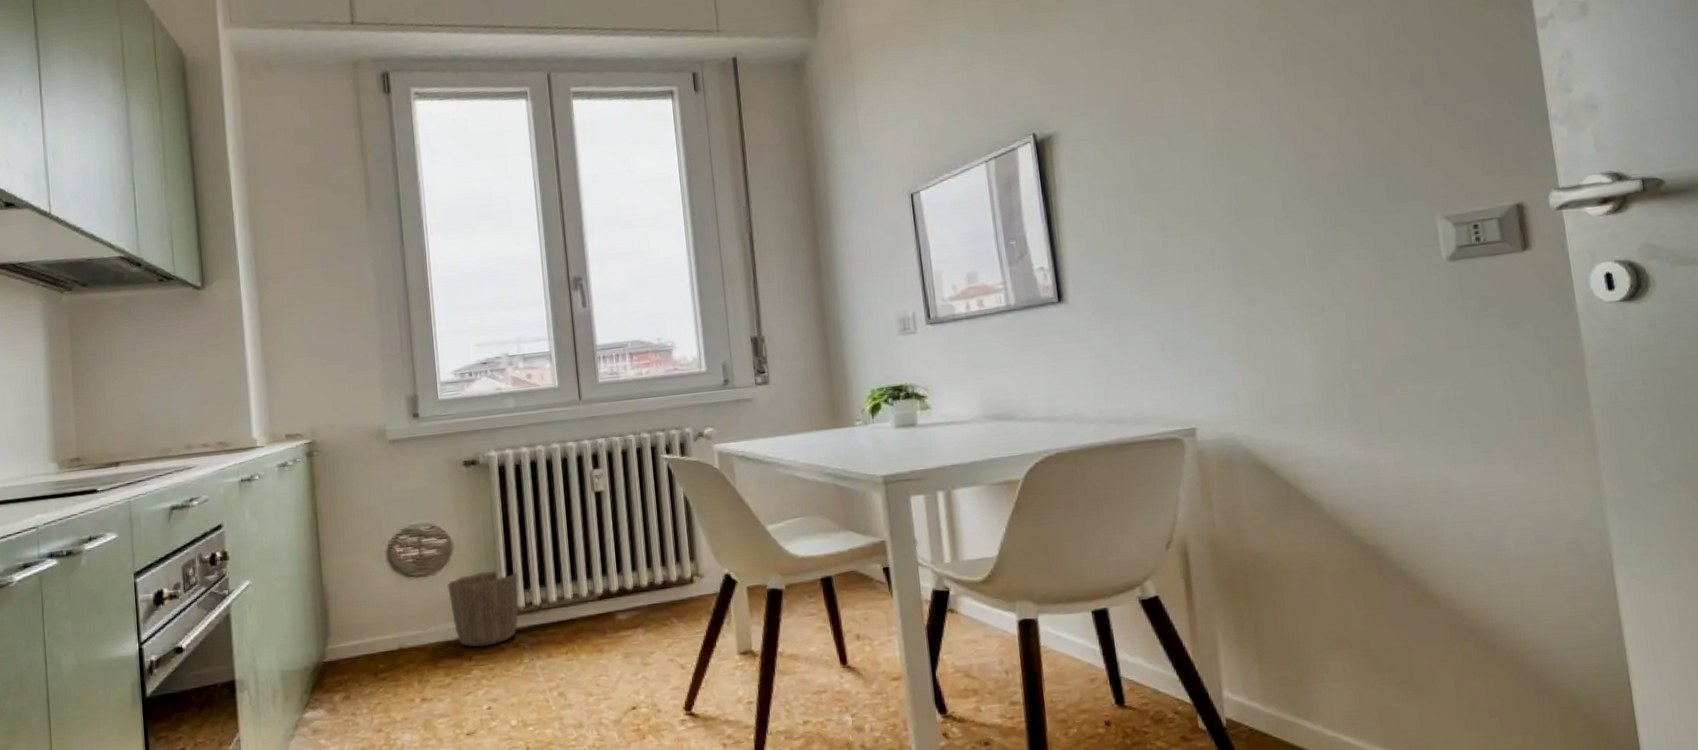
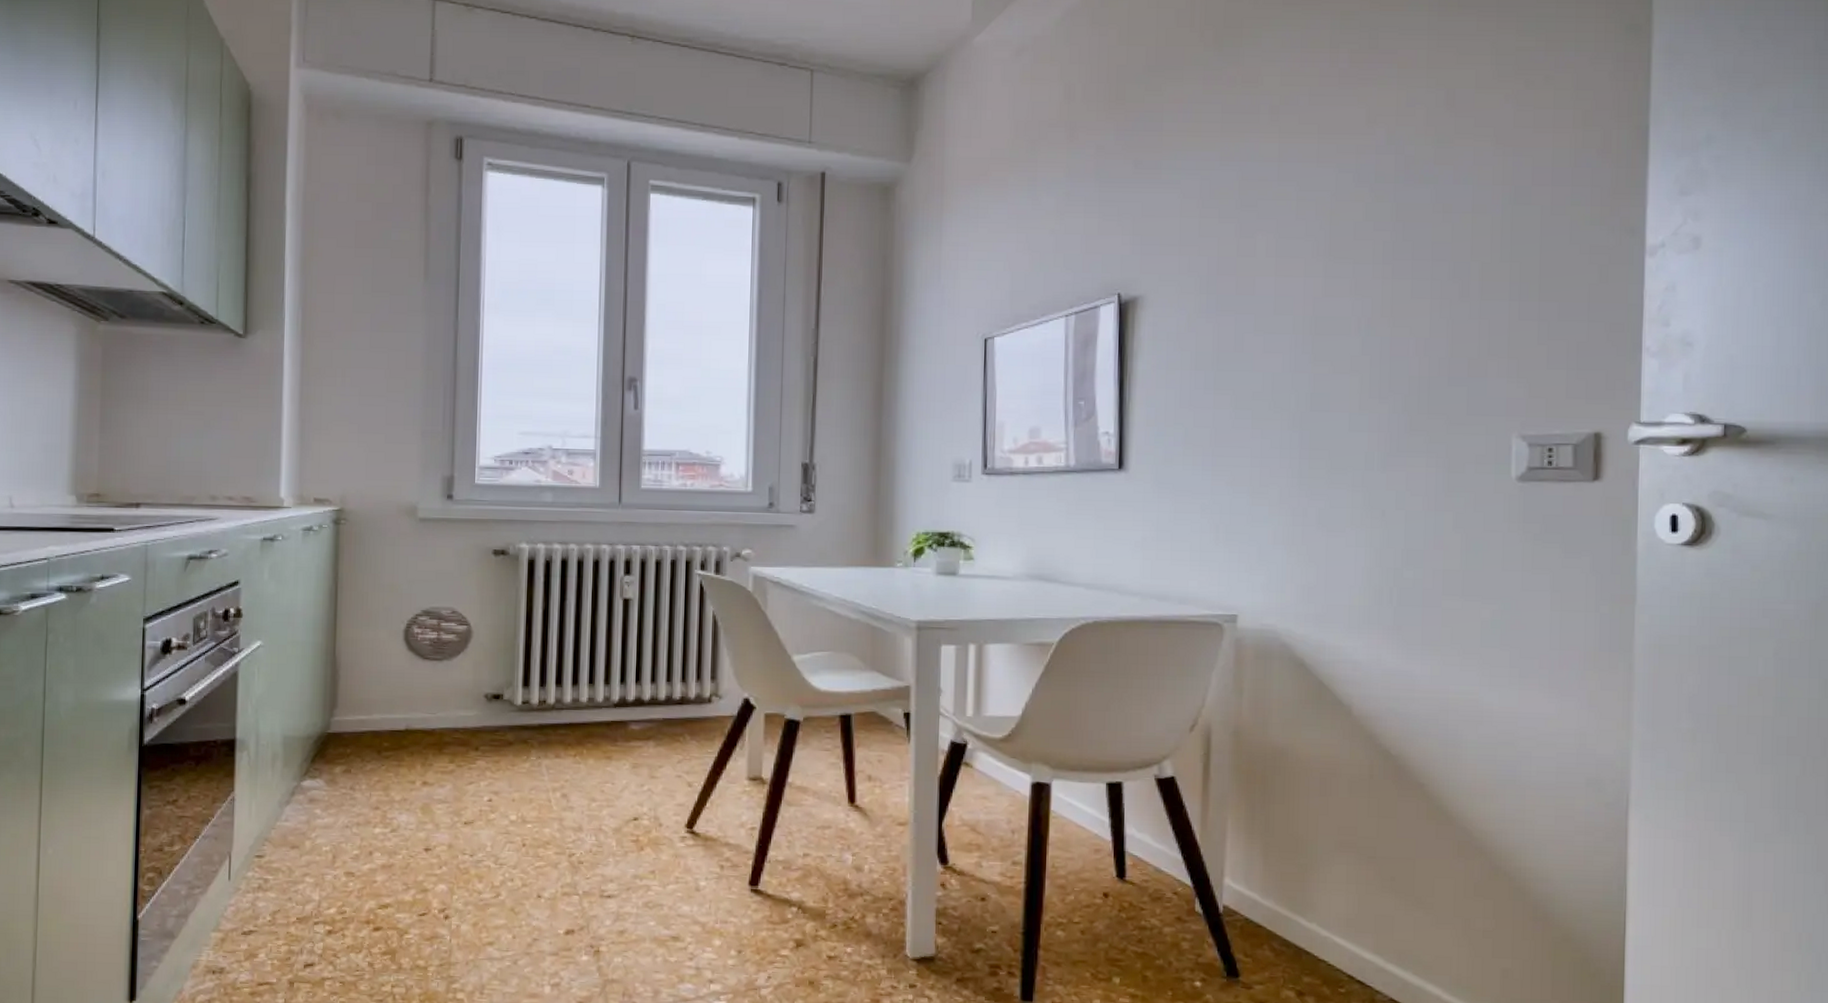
waste basket: present [447,570,519,648] -> none [462,663,535,739]

